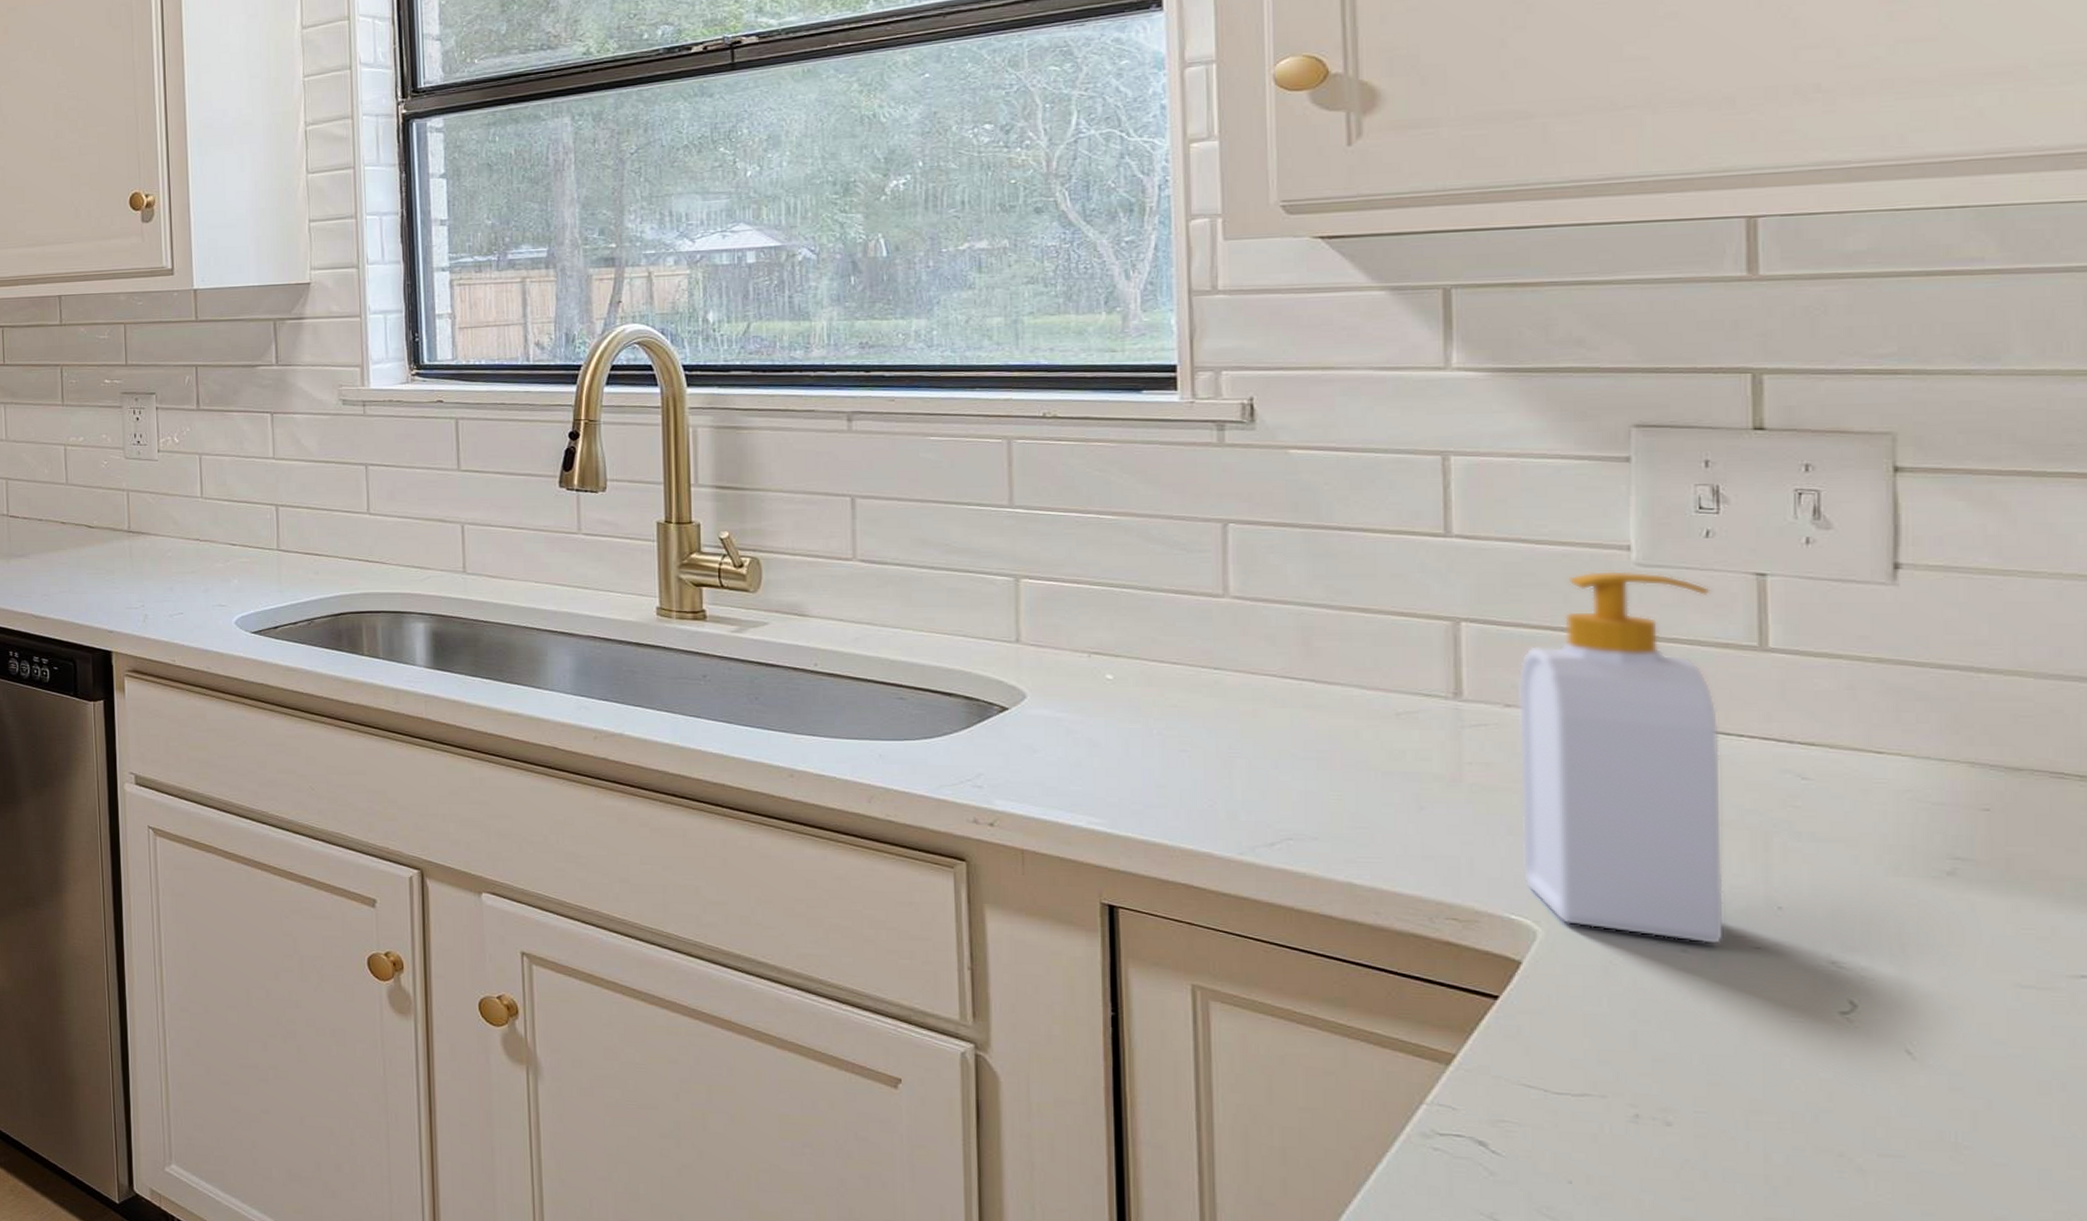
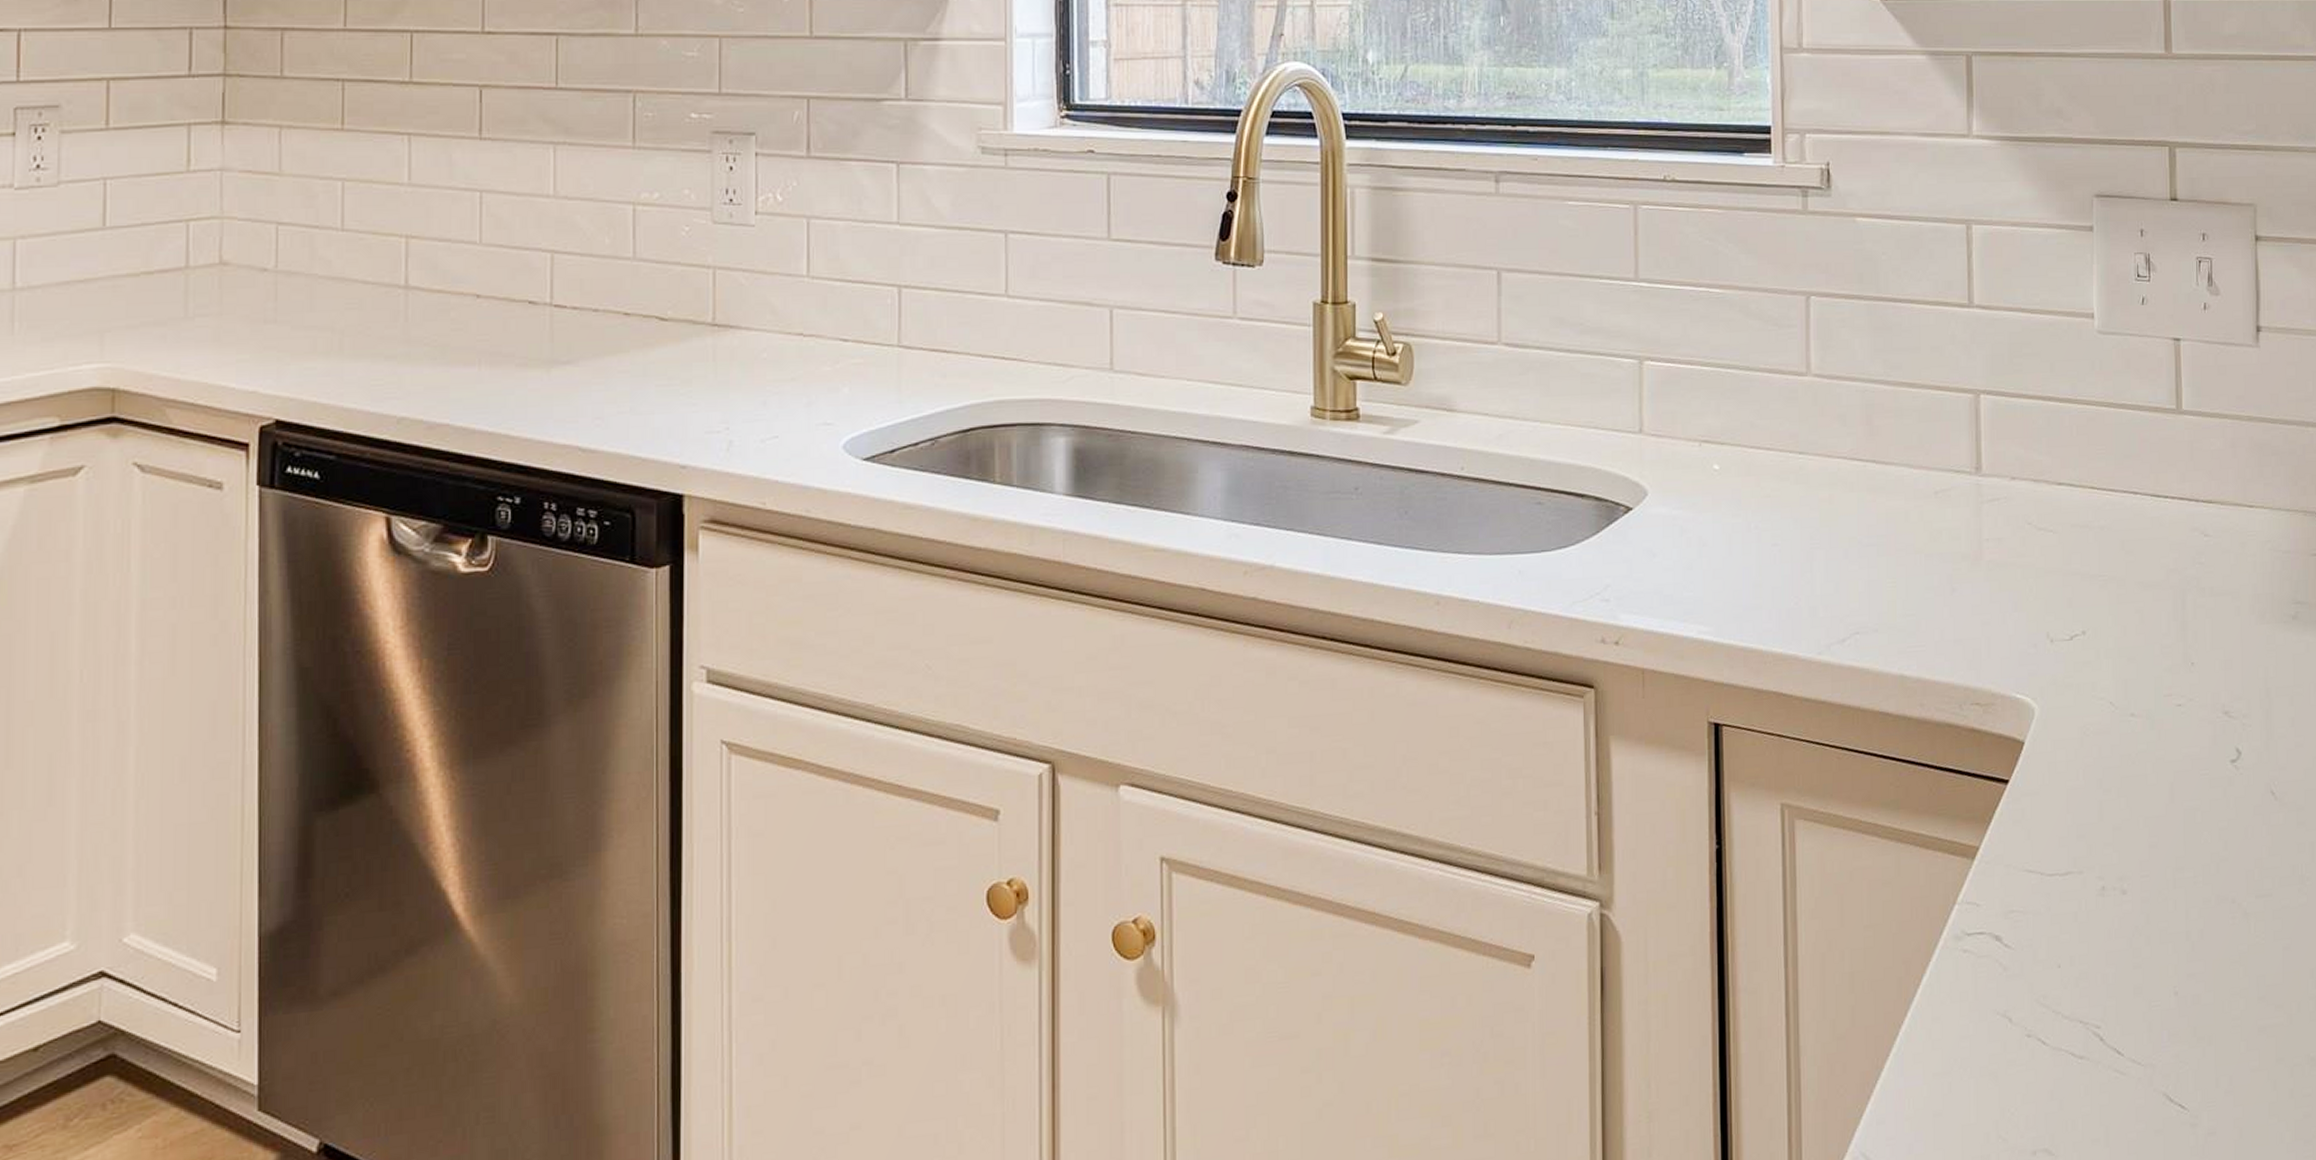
soap bottle: present [1517,570,1726,945] -> none [2019,338,2159,707]

